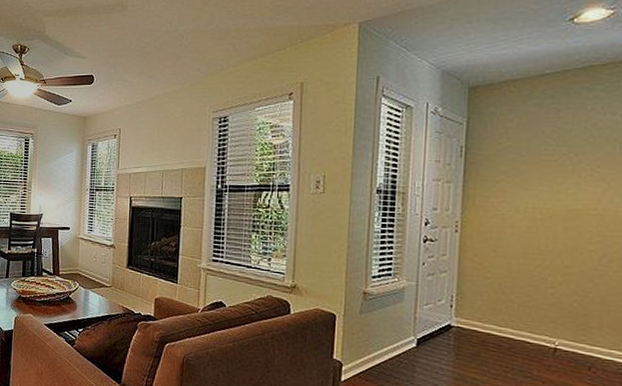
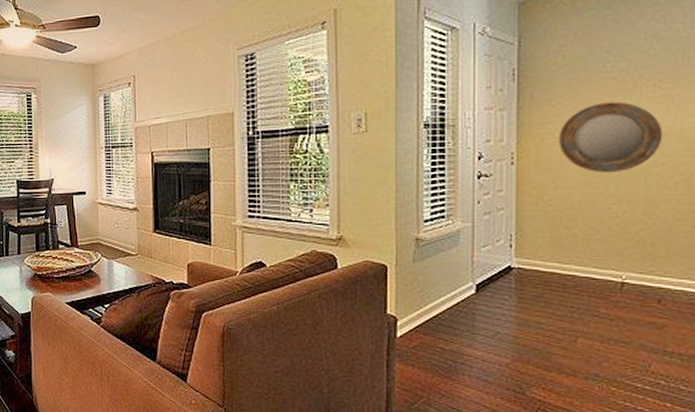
home mirror: none [499,182,599,247] -> present [557,101,664,174]

